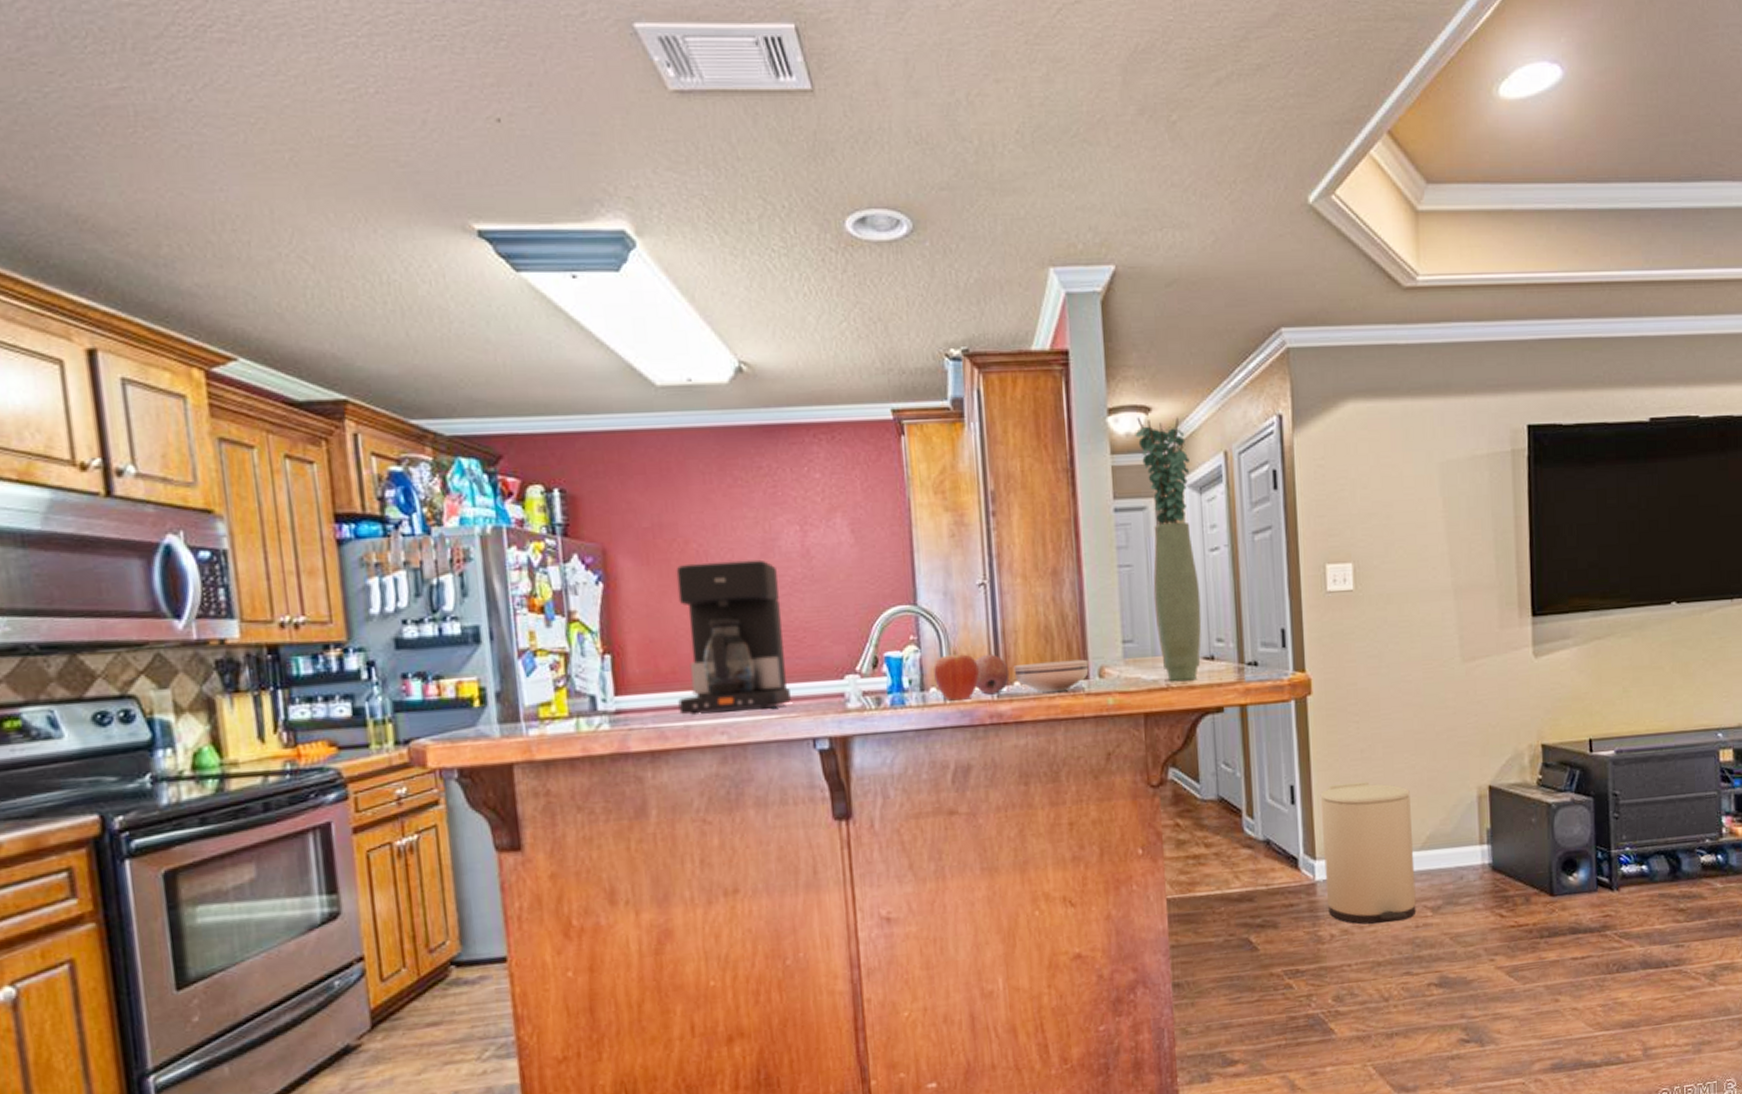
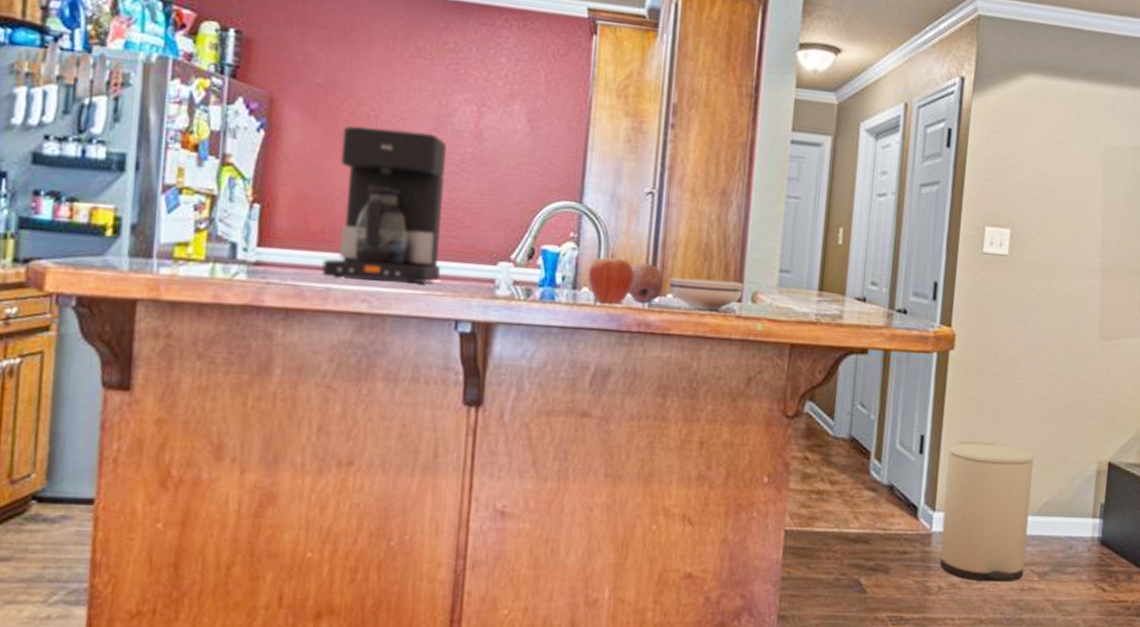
vase: present [1135,417,1202,682] -> none [814,56,871,319]

